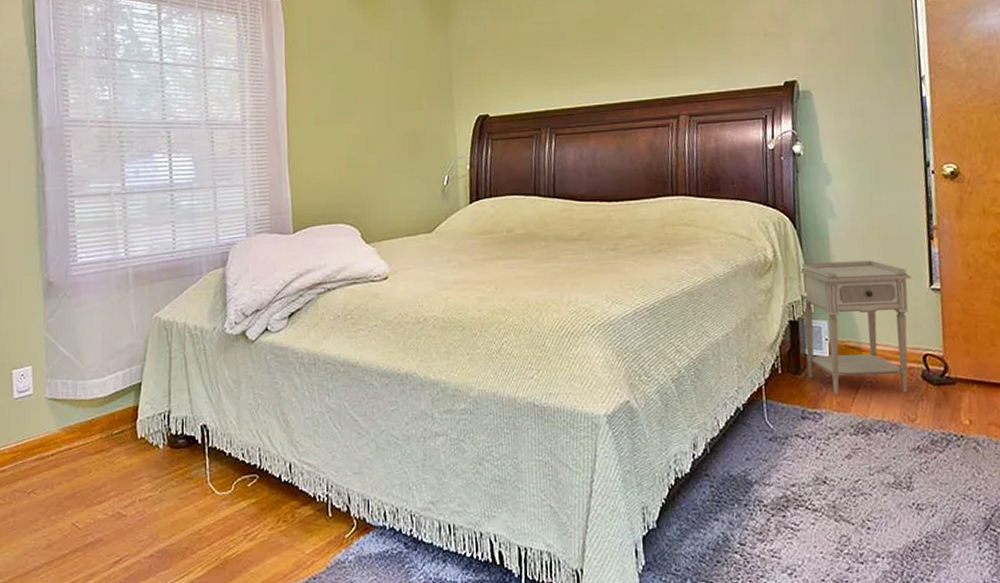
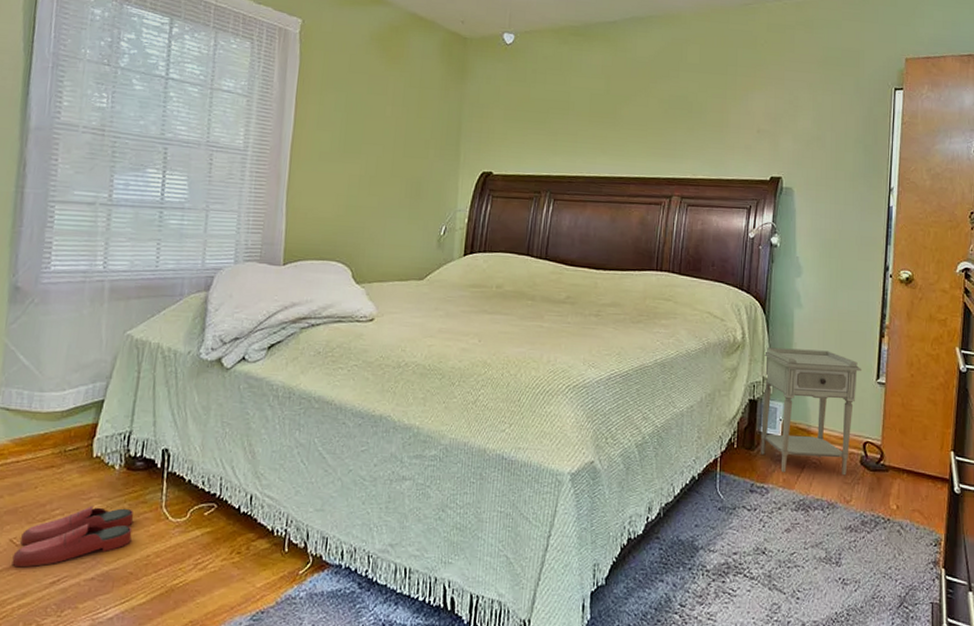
slippers: none [77,485,183,550] -> present [12,505,134,568]

